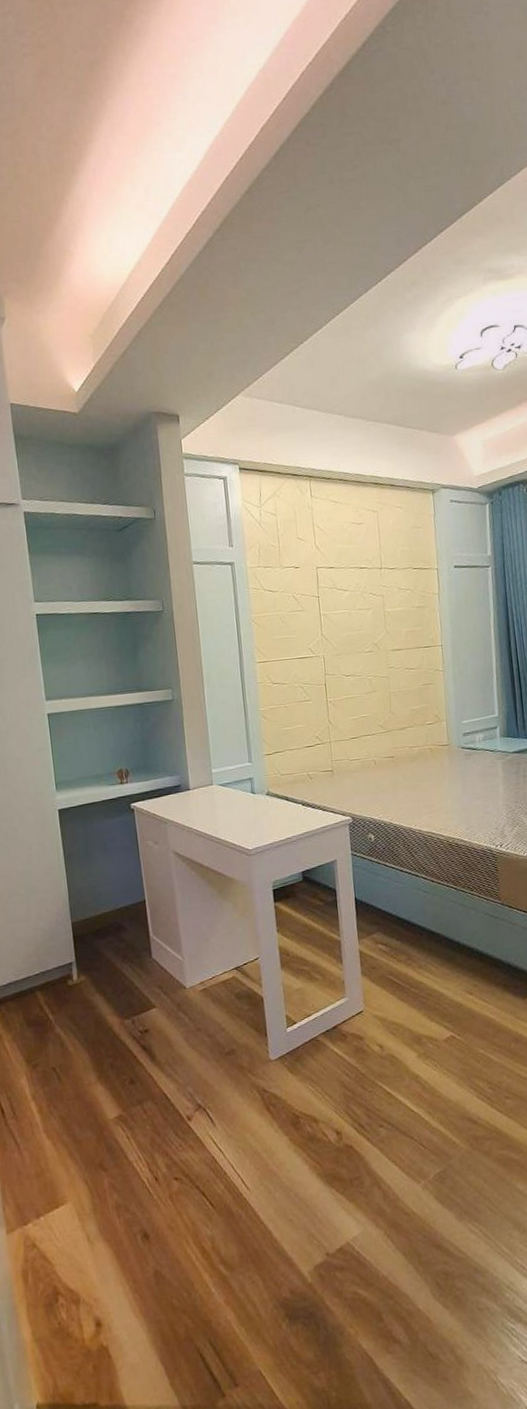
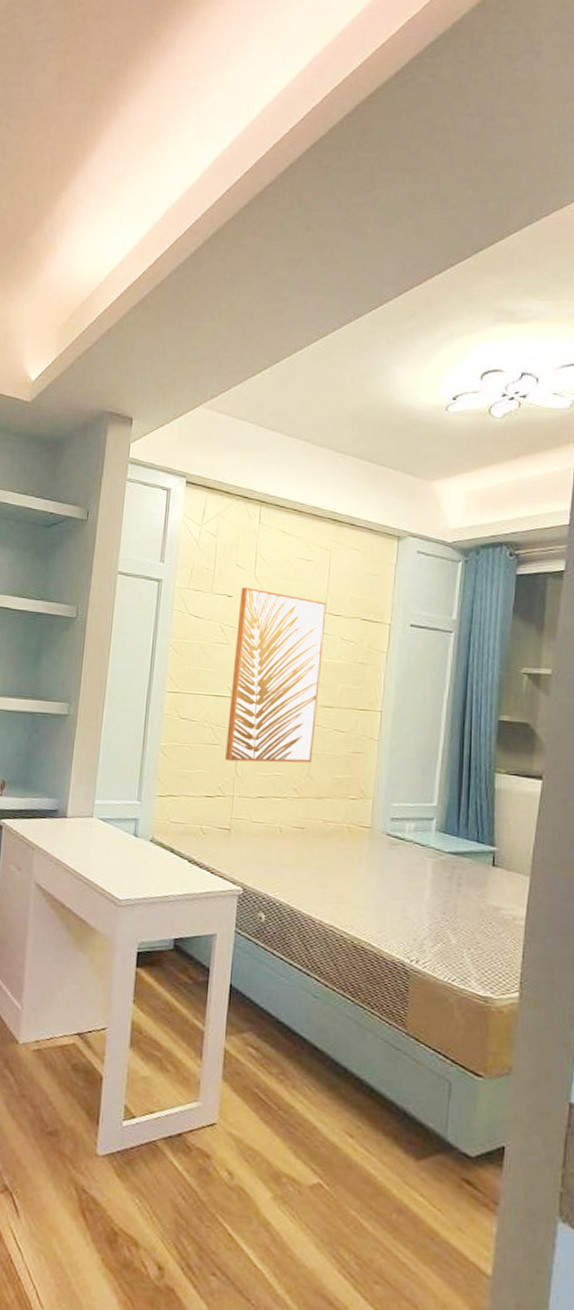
wall art: none [305,556,391,713] -> present [225,586,327,763]

